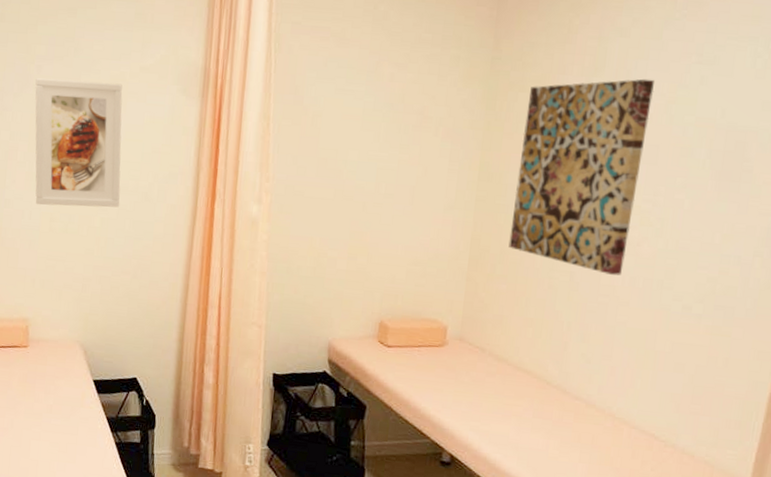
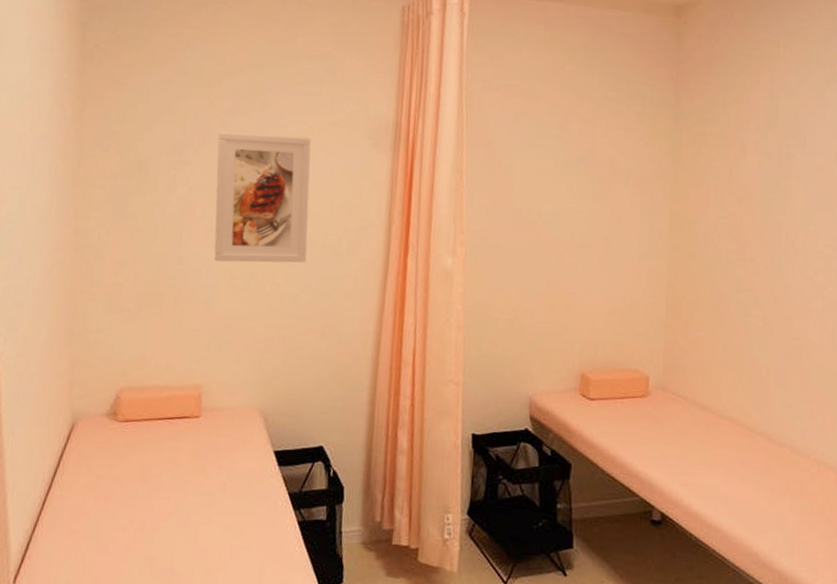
wall art: present [508,78,654,276] -> none [703,133,824,319]

